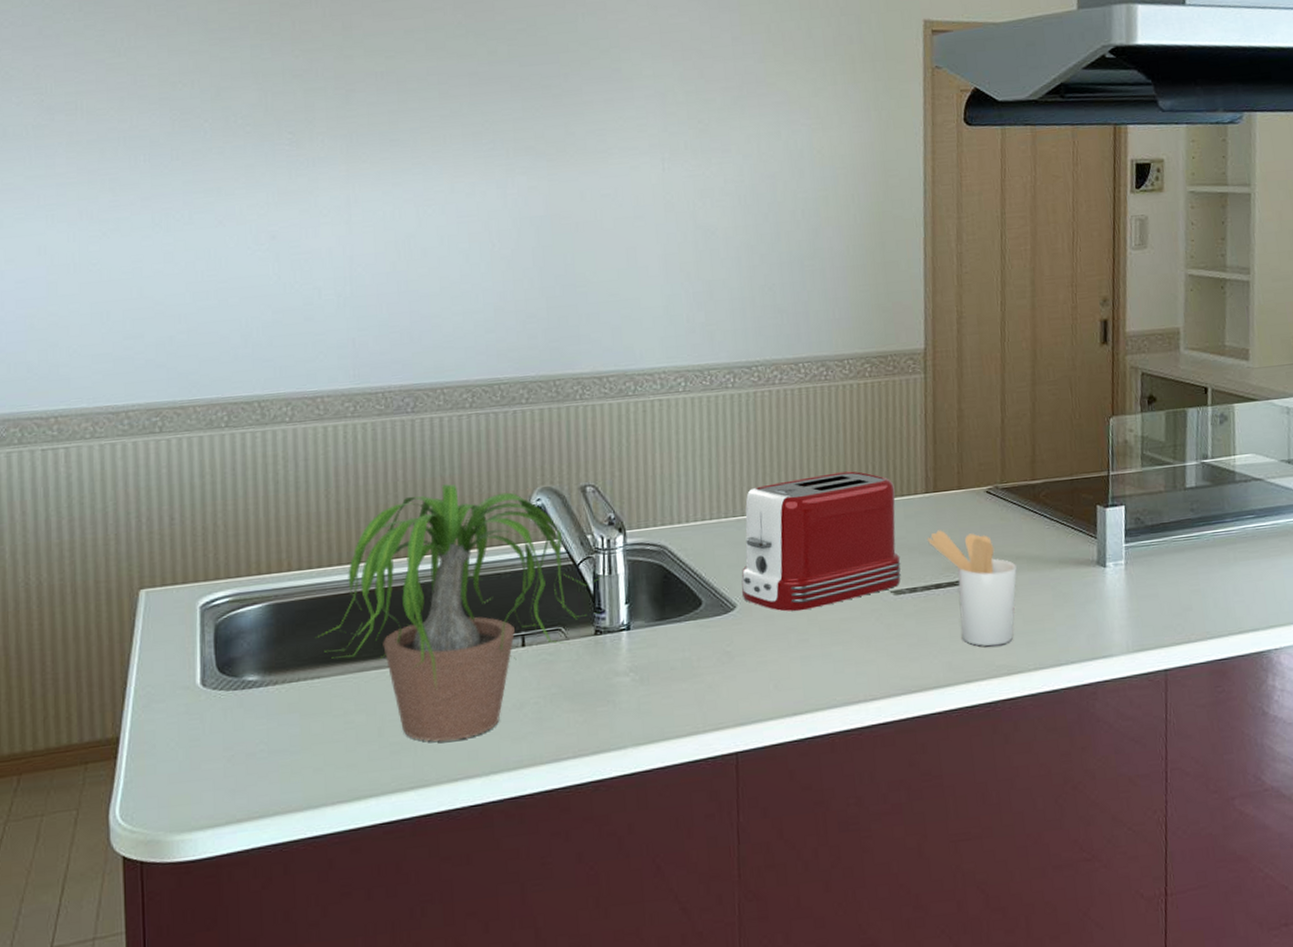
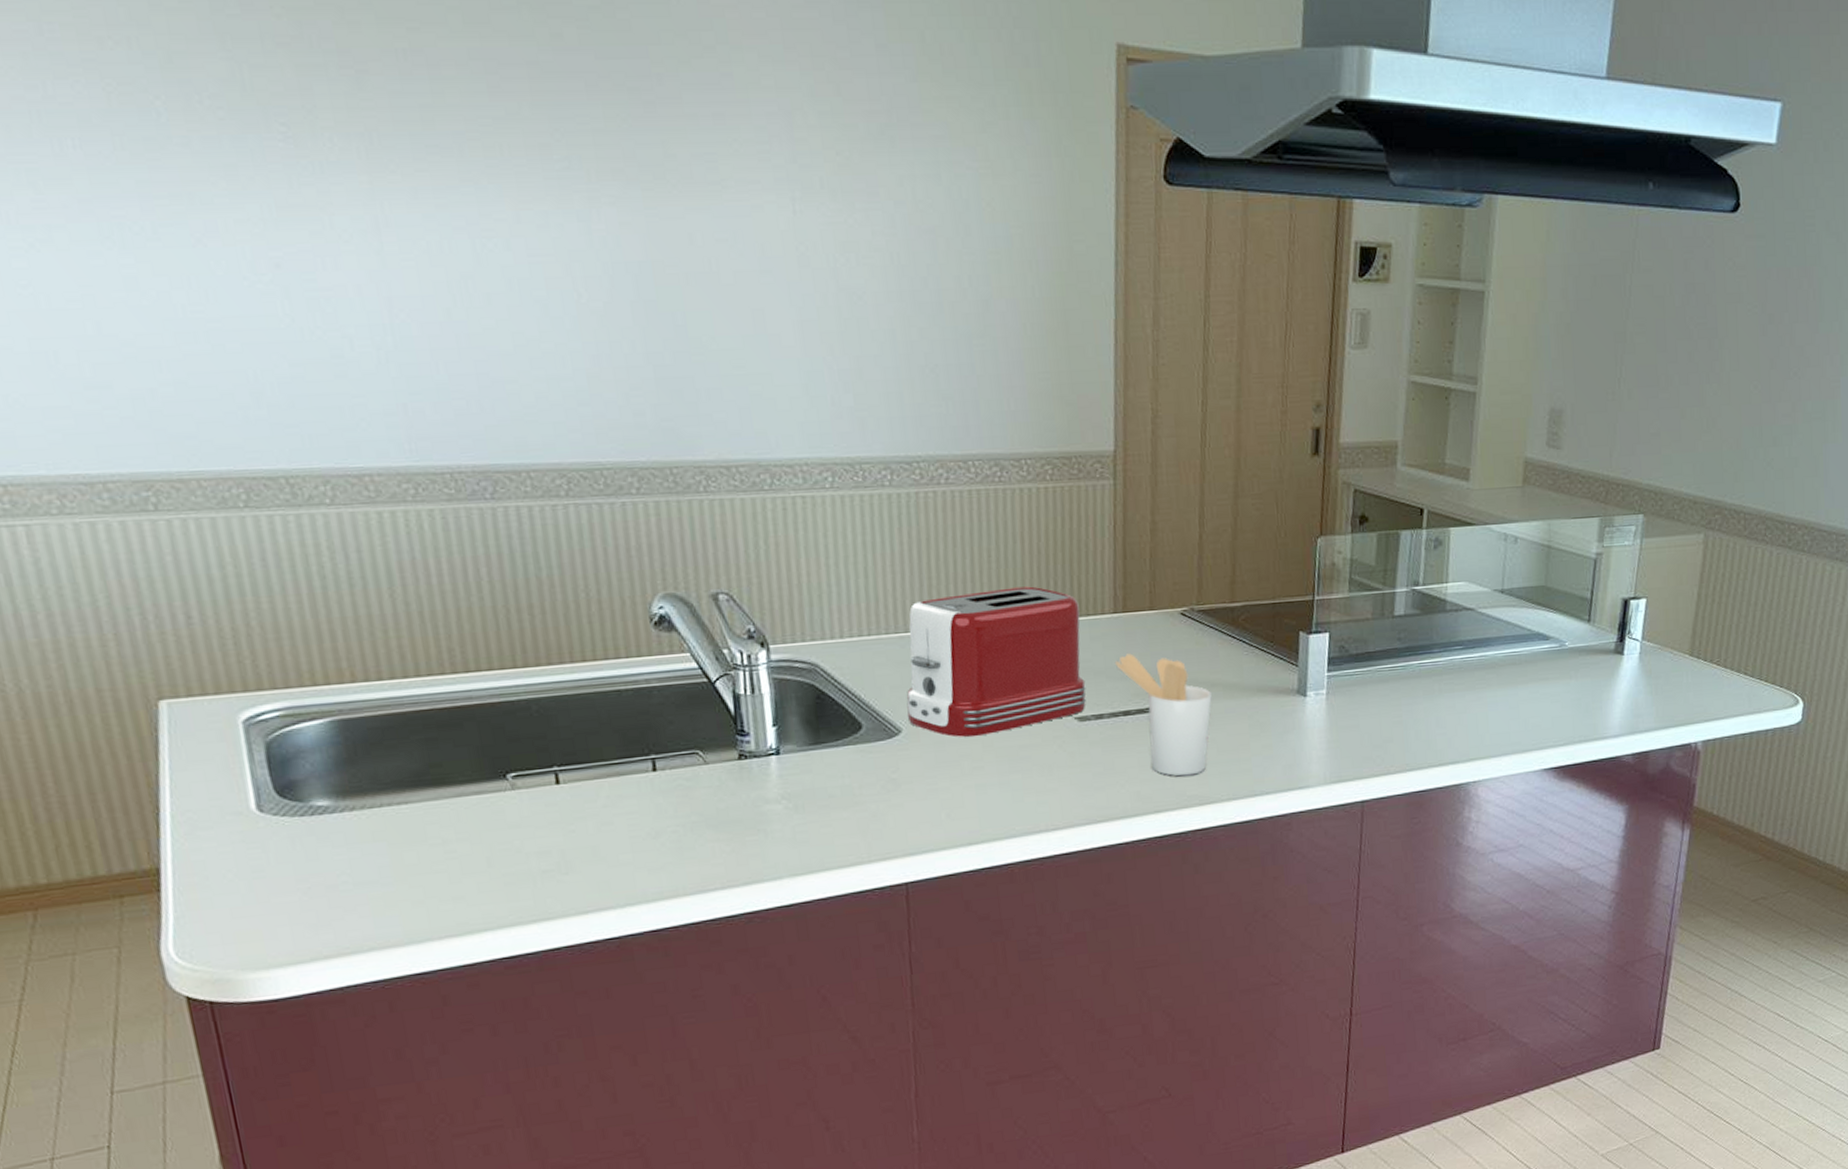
potted plant: present [315,484,605,742] -> none [396,586,747,872]

